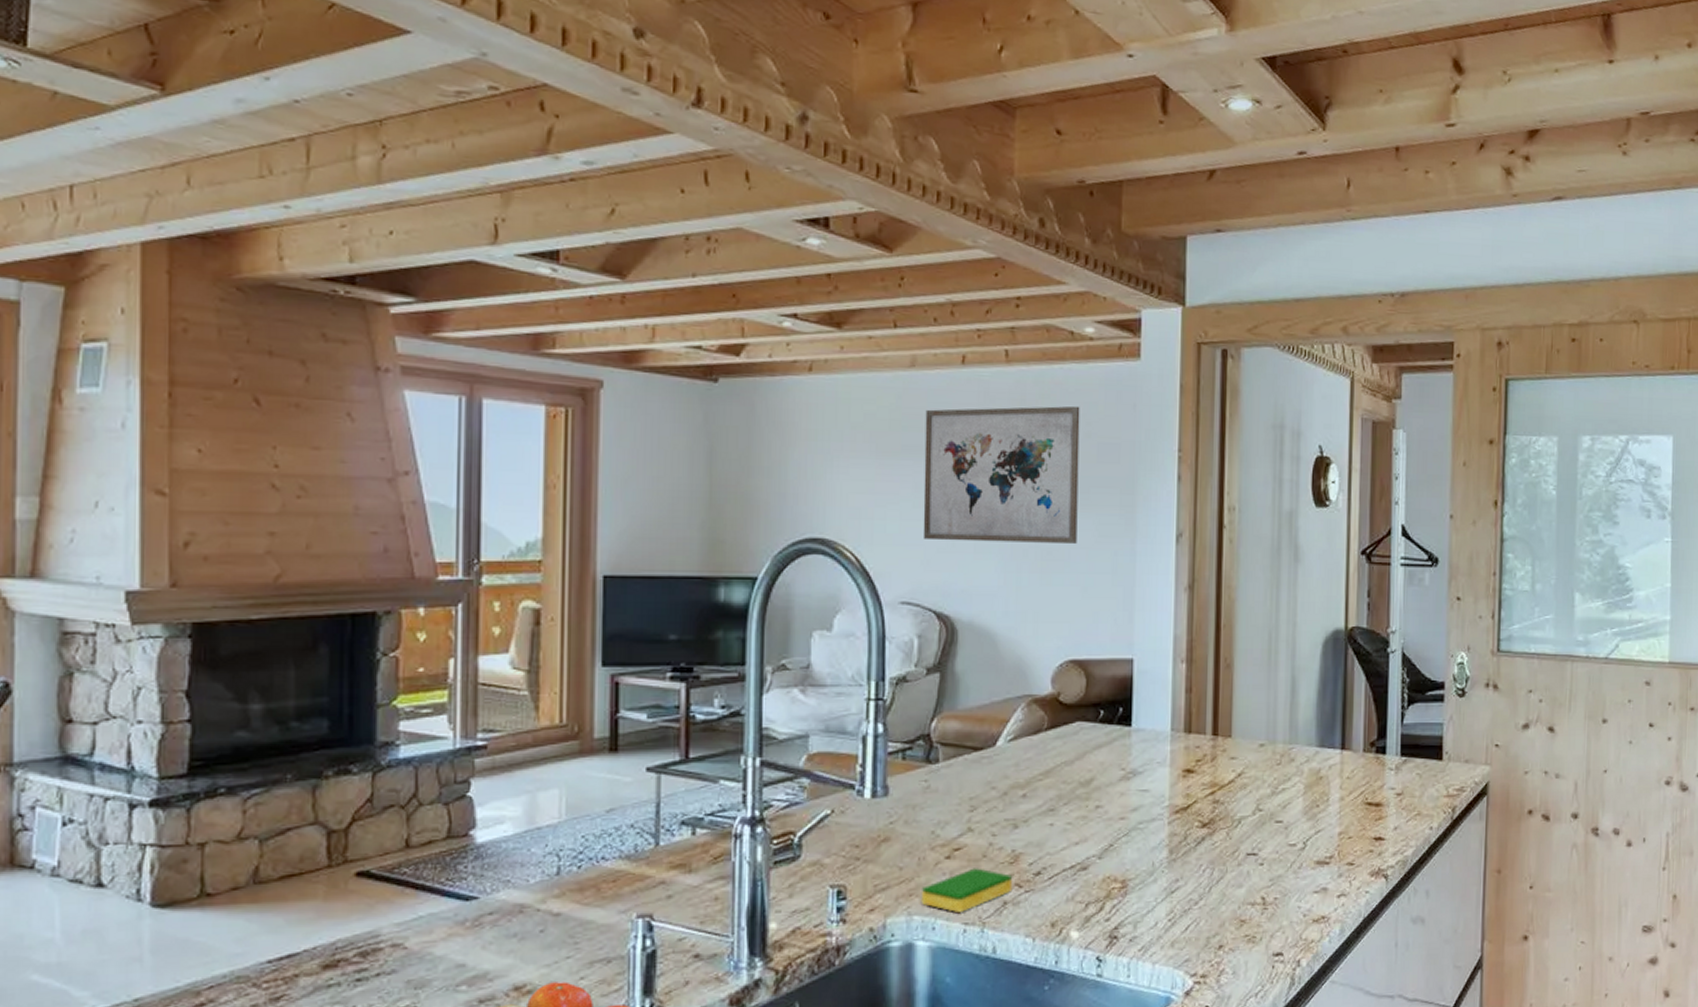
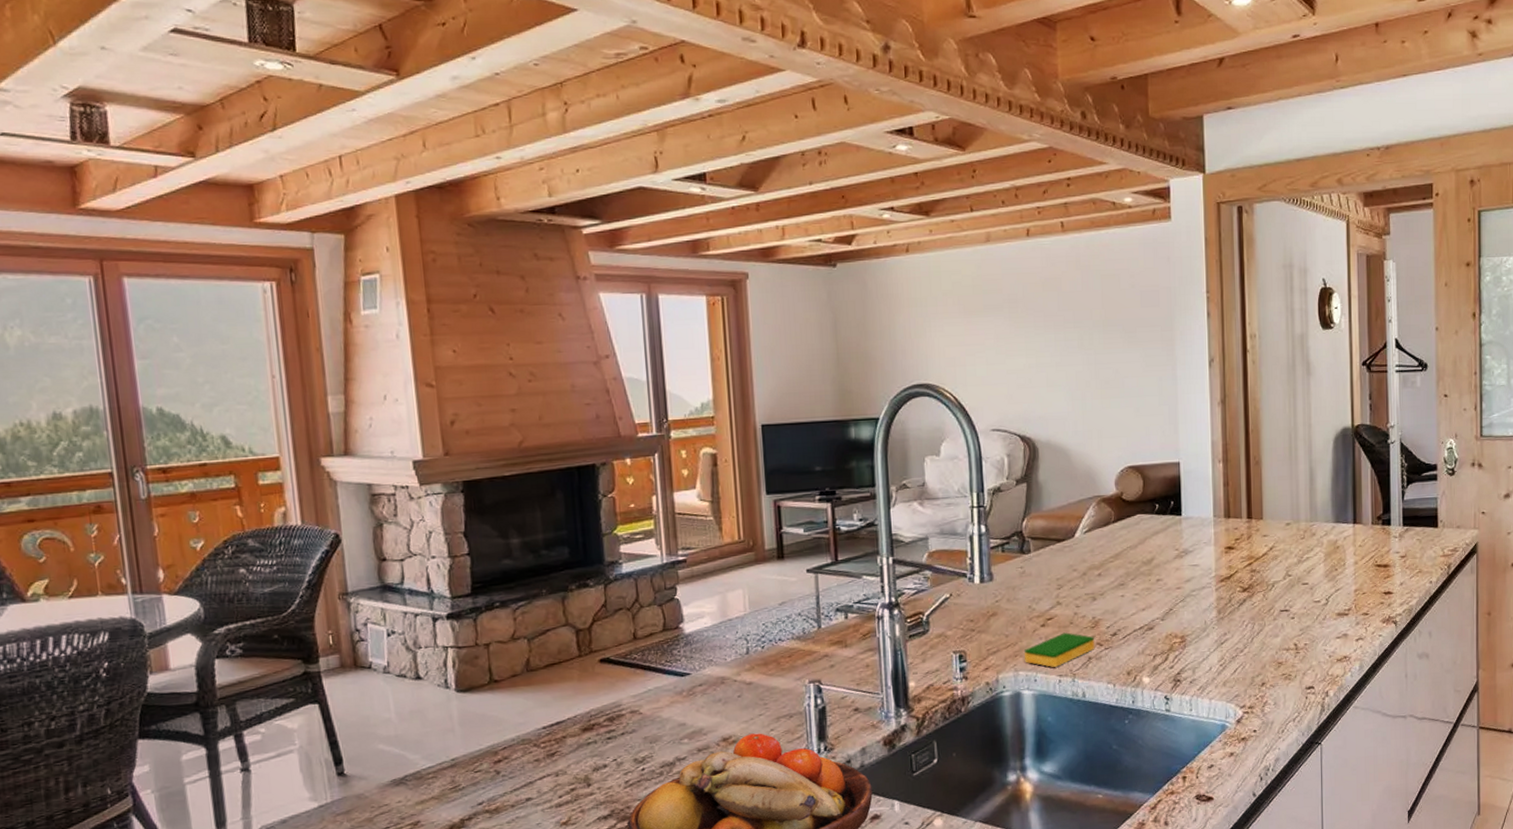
wall art: present [923,405,1080,545] -> none [1000,262,1129,379]

